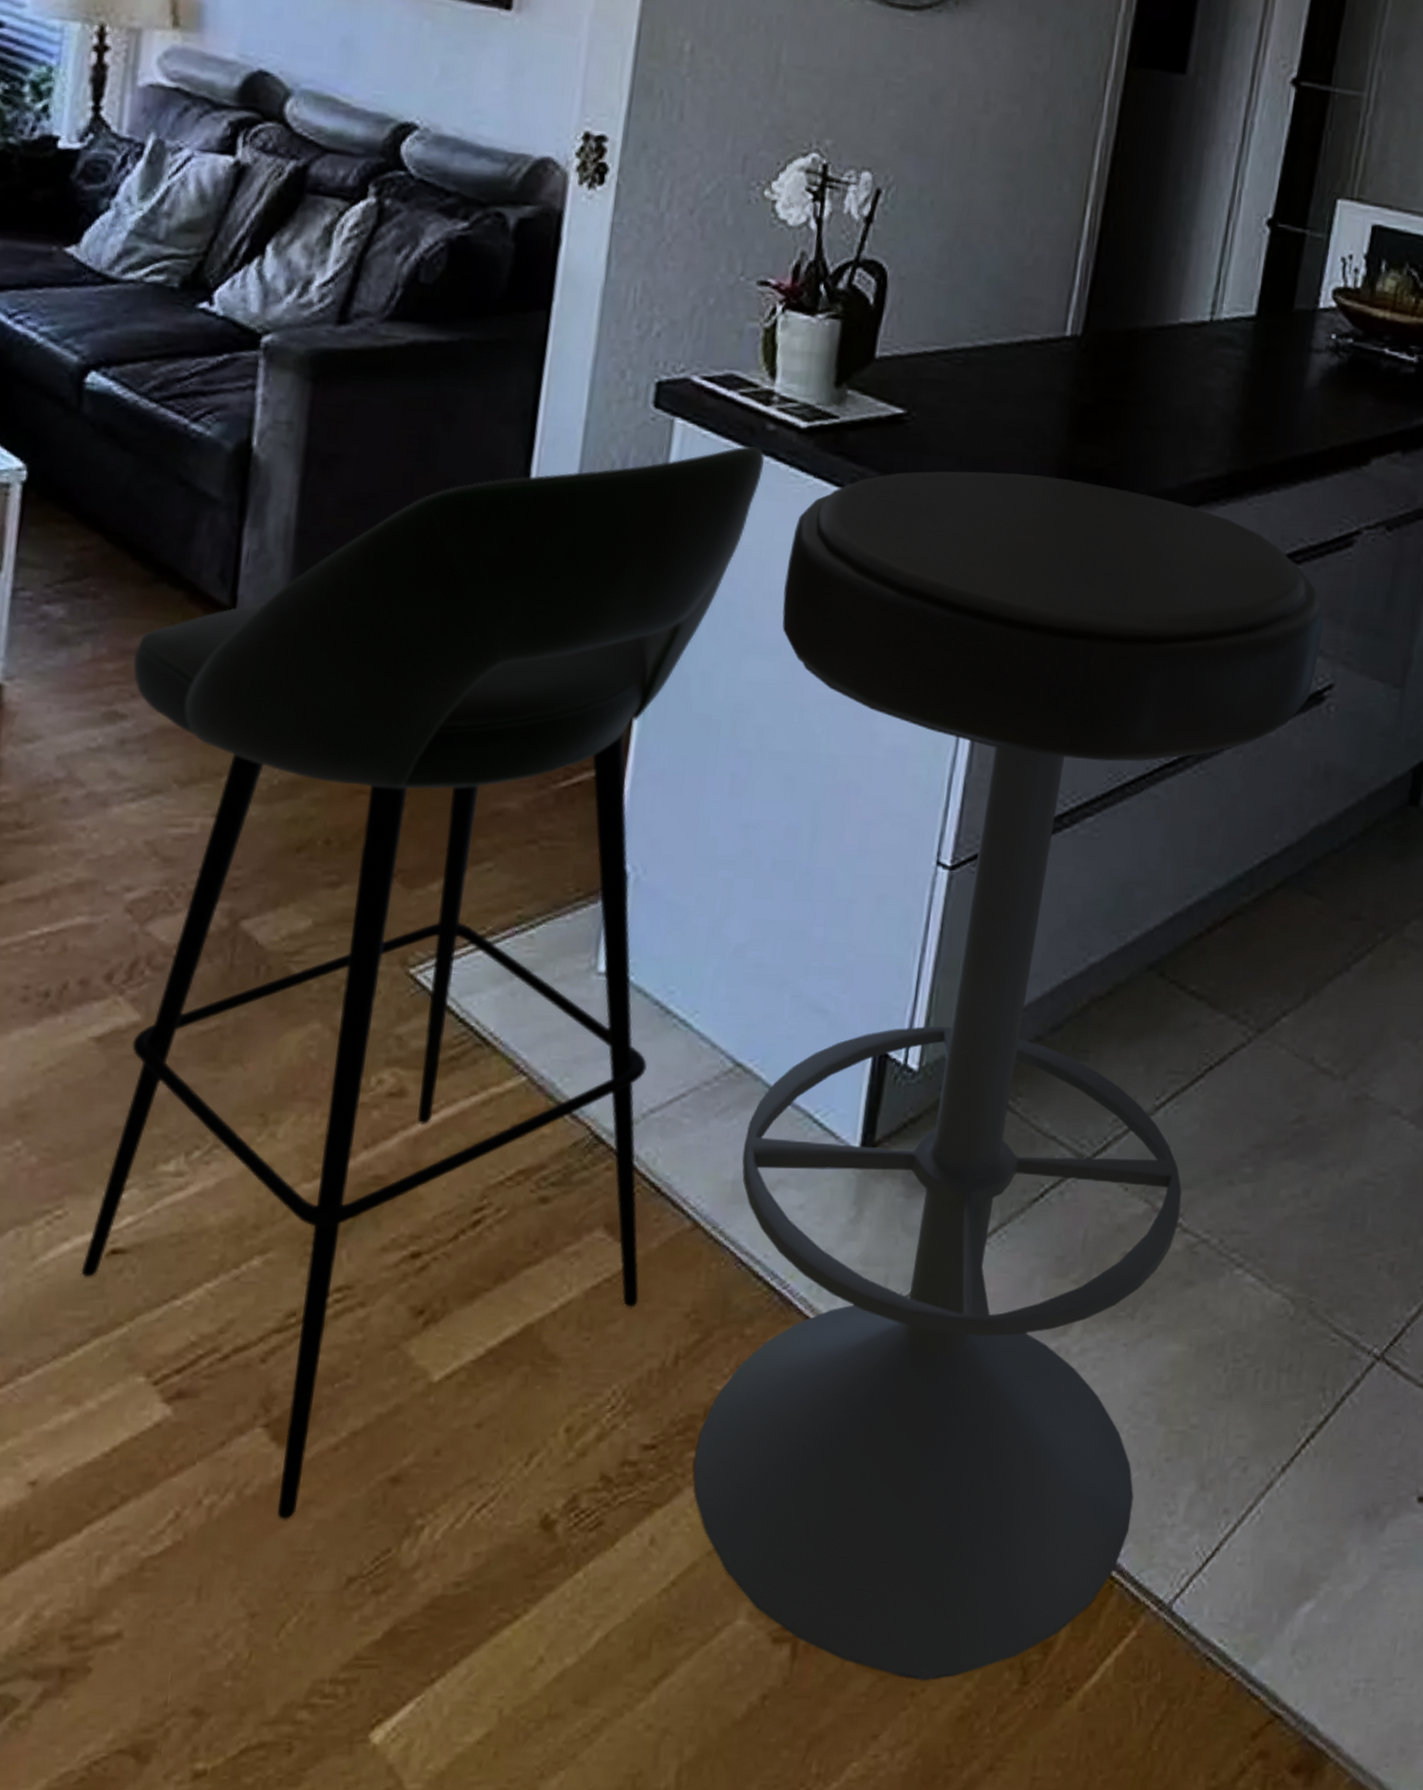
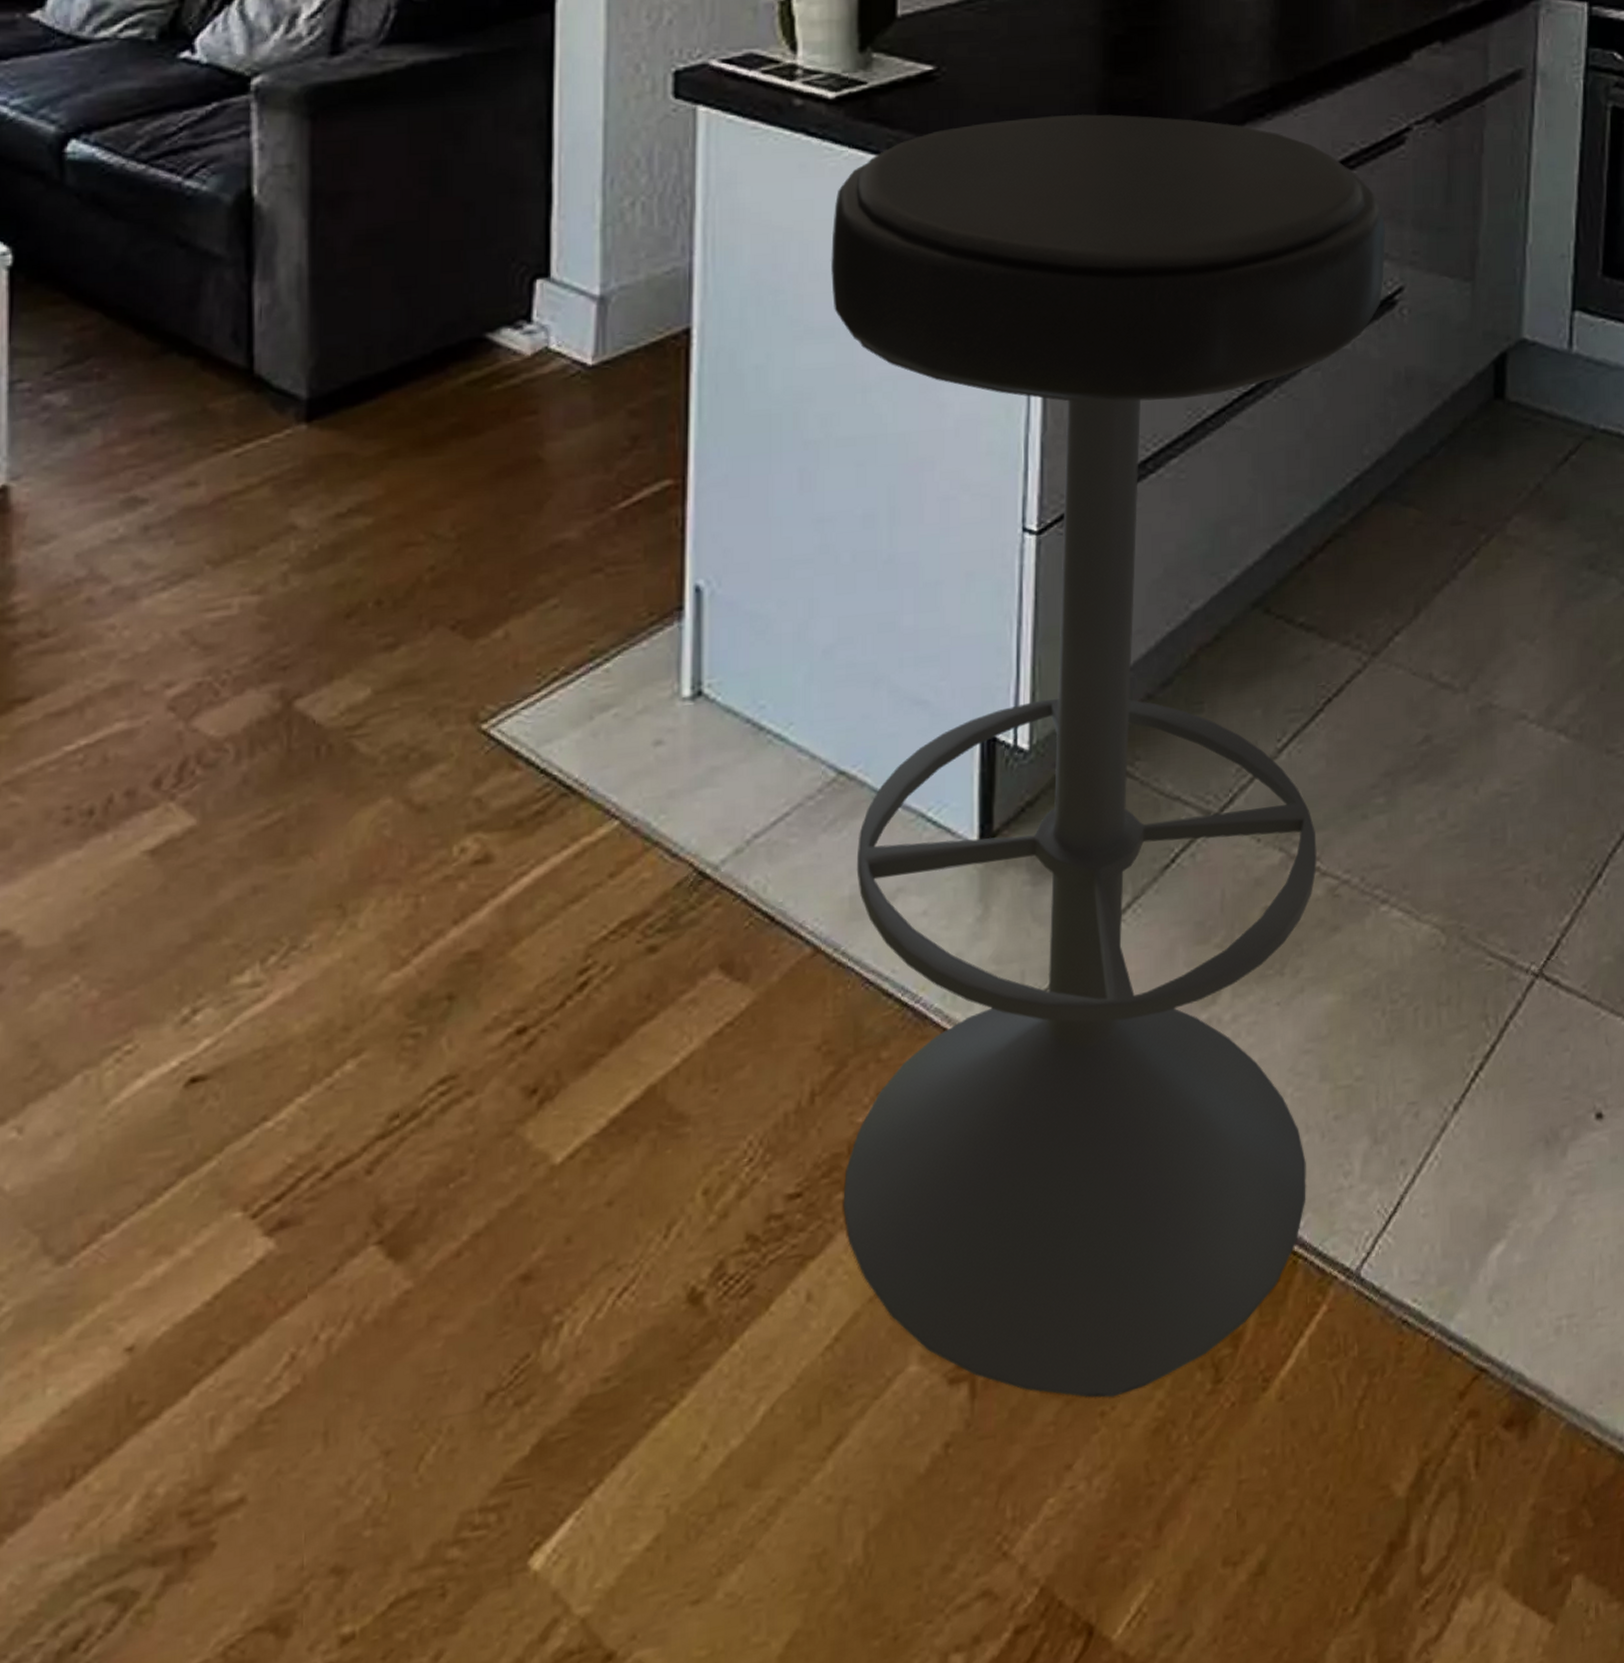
bar stool: present [81,446,764,1519] -> none [148,125,794,1342]

